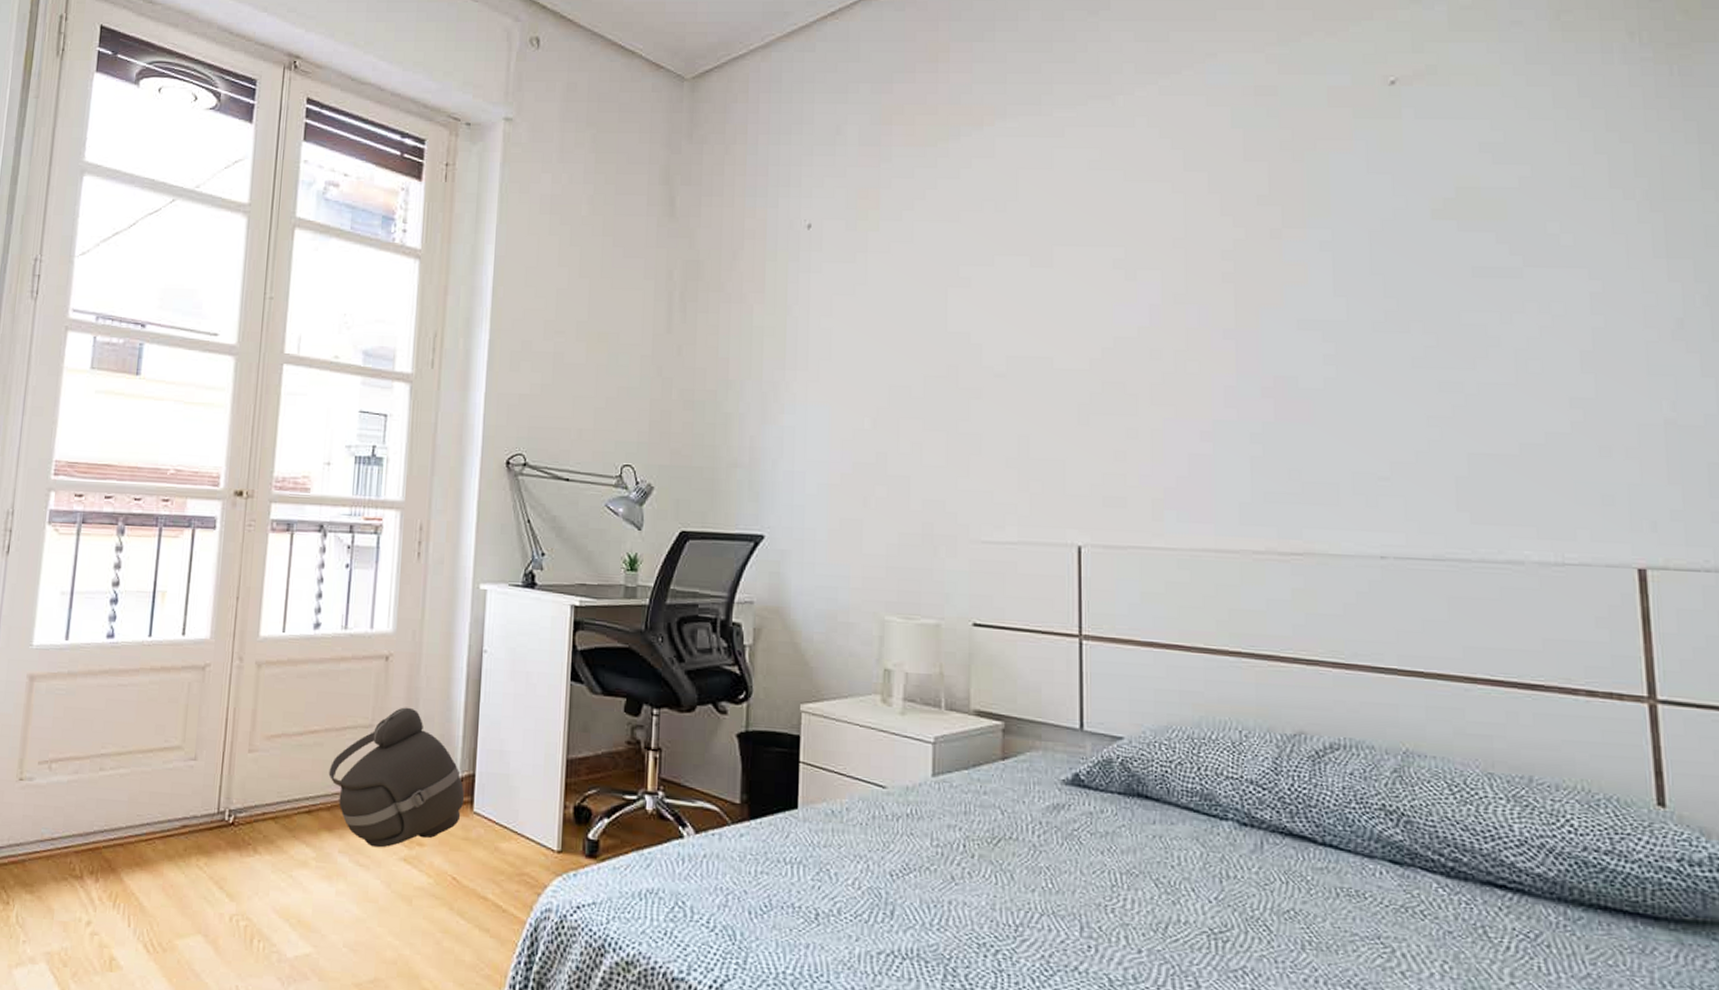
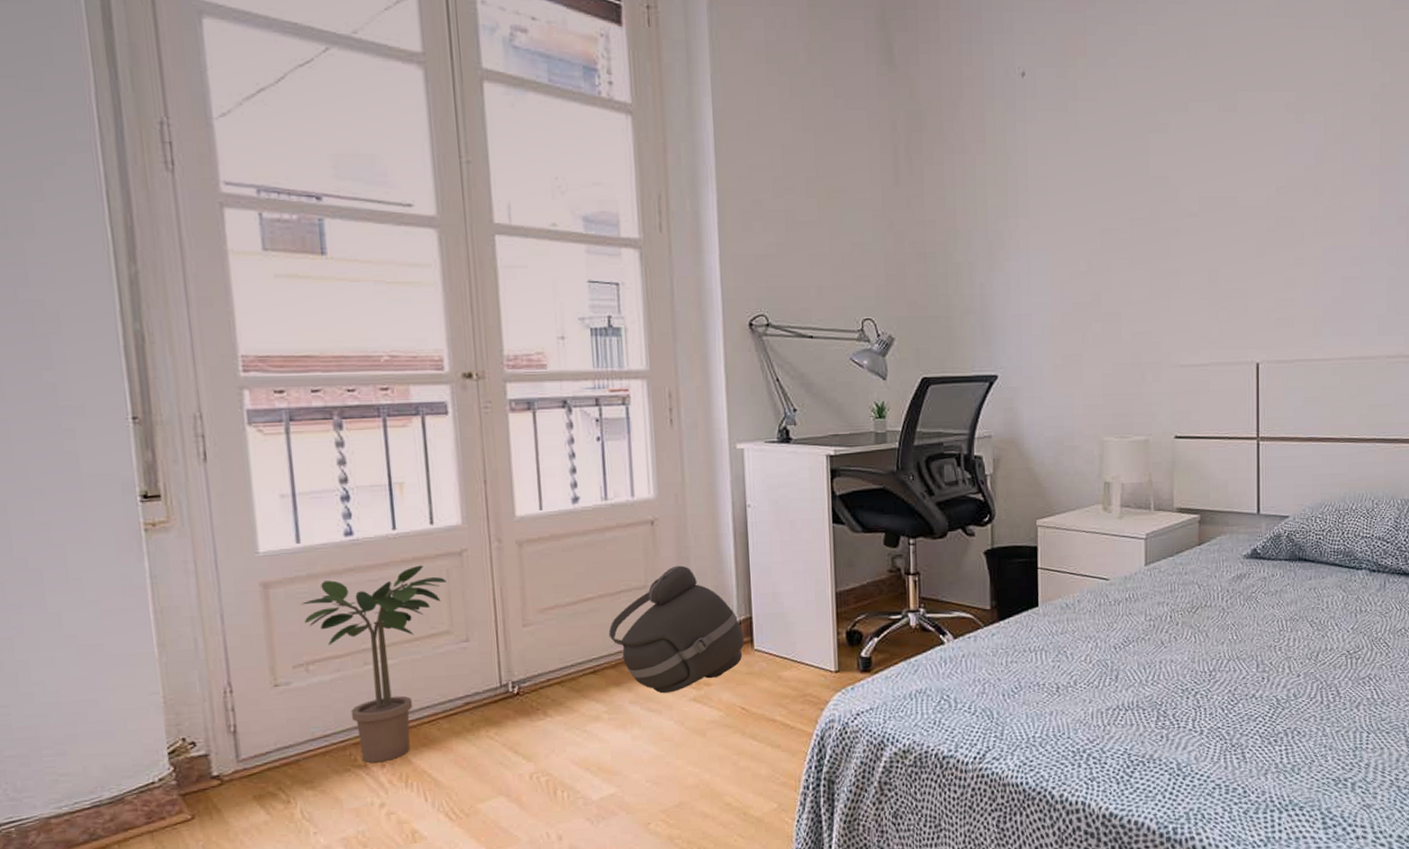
potted plant: none [56,675,187,876] -> present [300,565,447,763]

